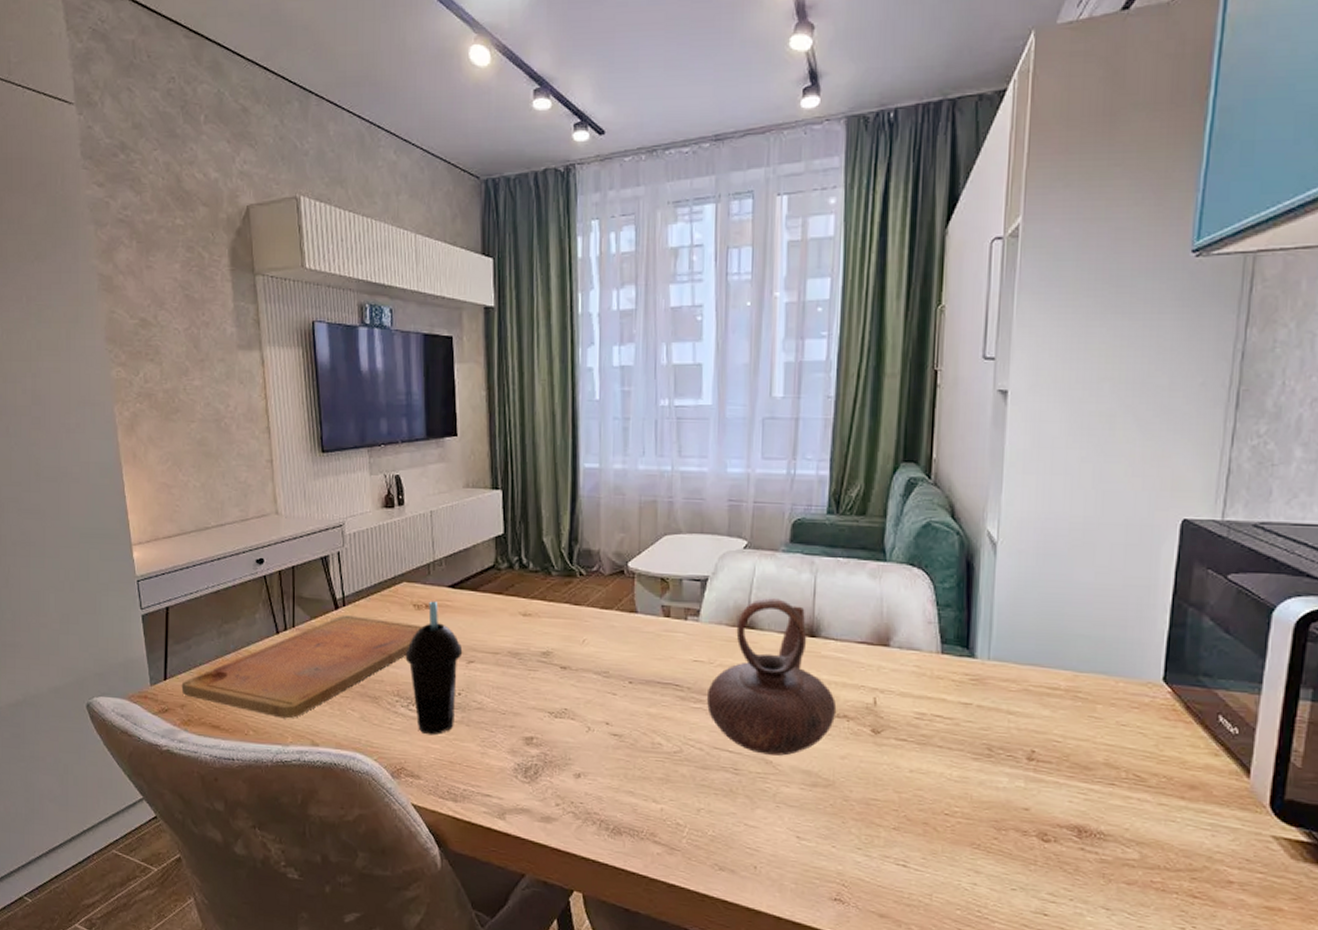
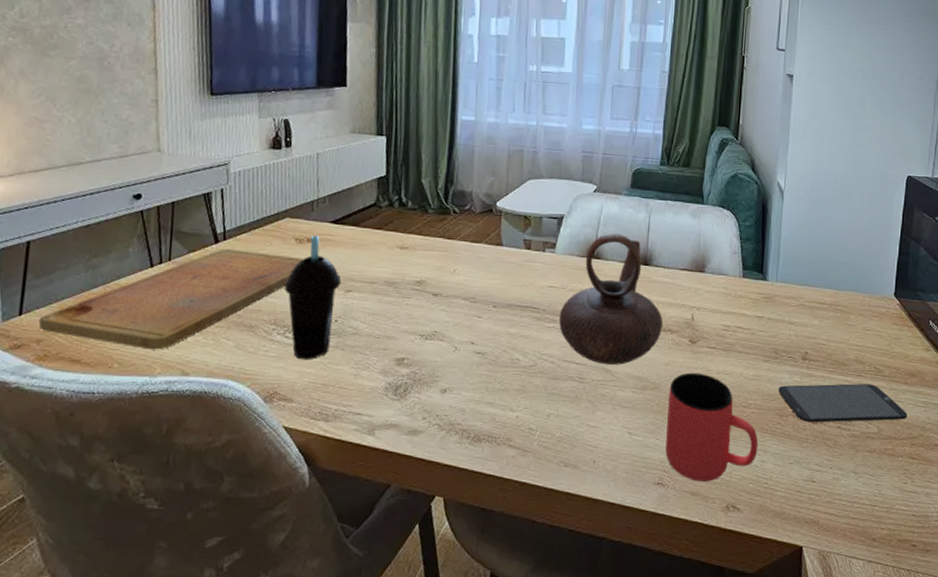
cup: none [844,769,968,903] -> present [665,372,759,482]
smartphone: none [994,791,1185,846] -> present [778,383,907,423]

